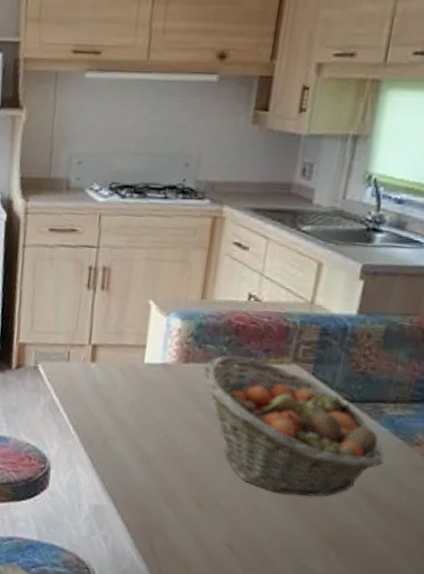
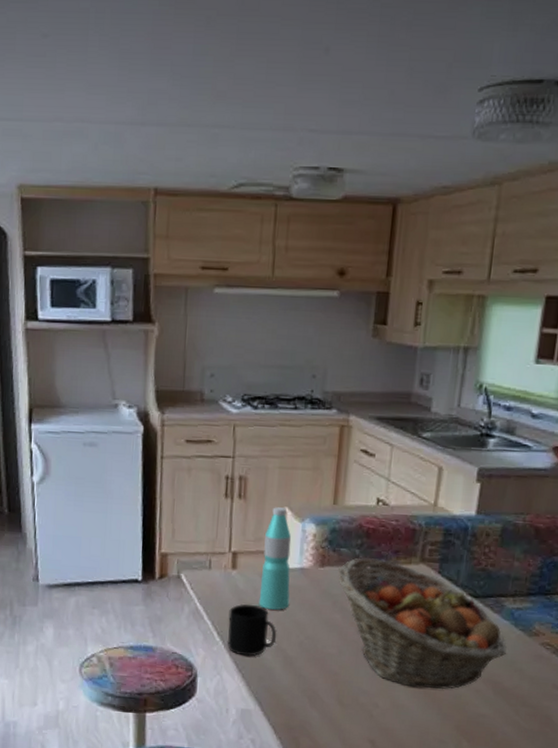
mug: none [82,398,136,452] -> present [227,604,277,657]
water bottle: none [117,300,155,406] -> present [258,507,292,610]

